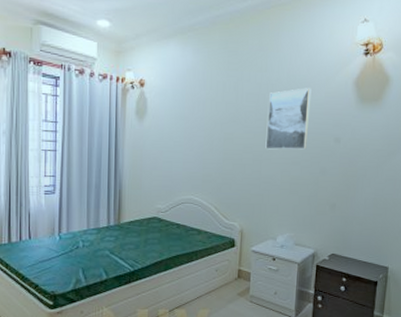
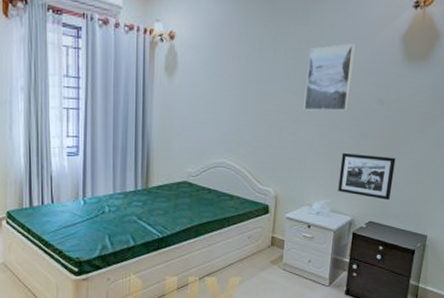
picture frame: none [300,188,355,233] -> present [338,152,396,200]

